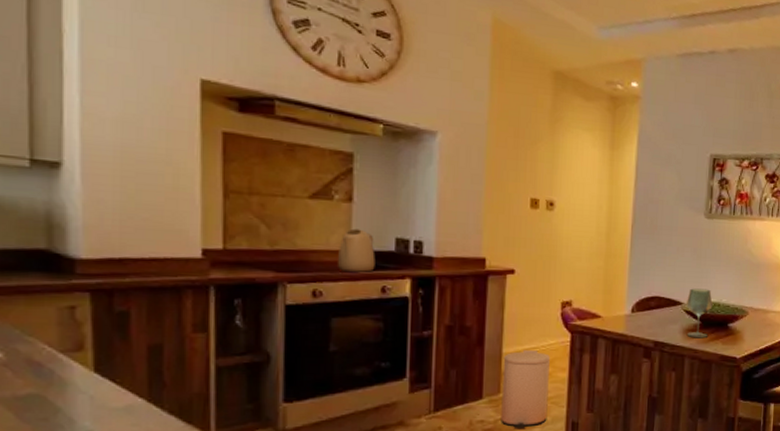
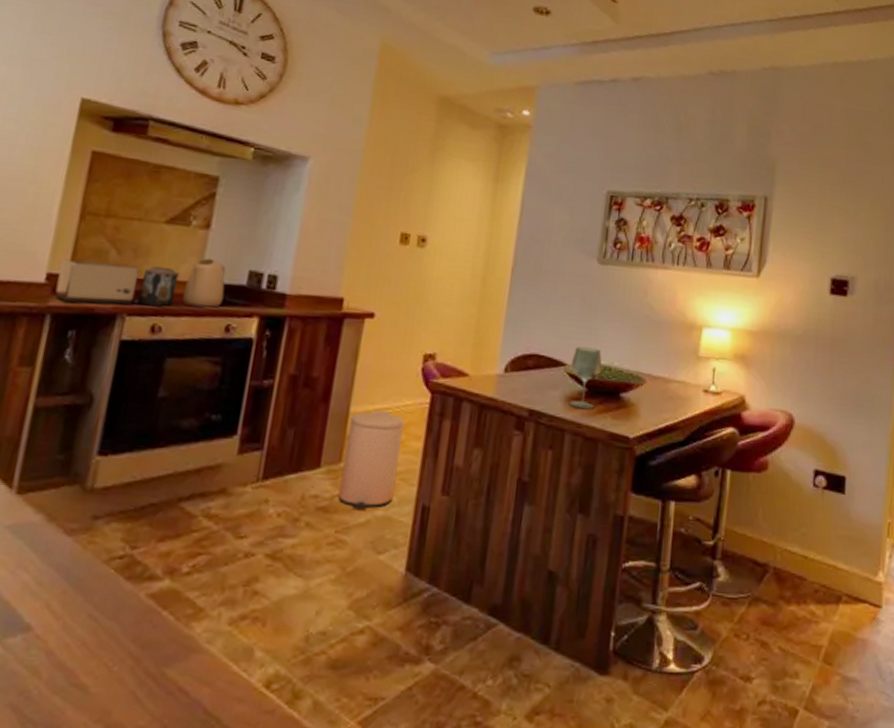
toaster: none [214,235,292,276] -> present [55,259,139,306]
canister: none [292,237,331,274] -> present [134,265,180,308]

